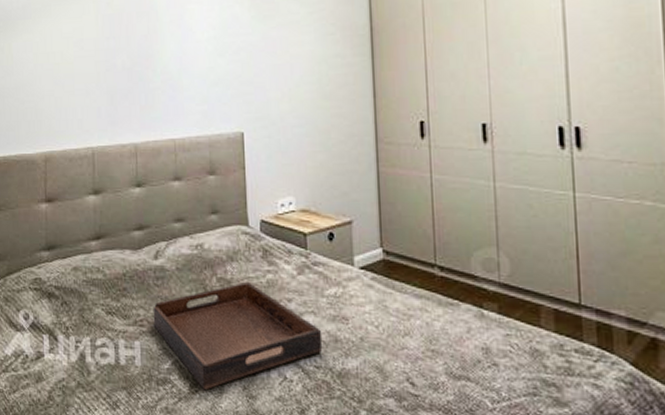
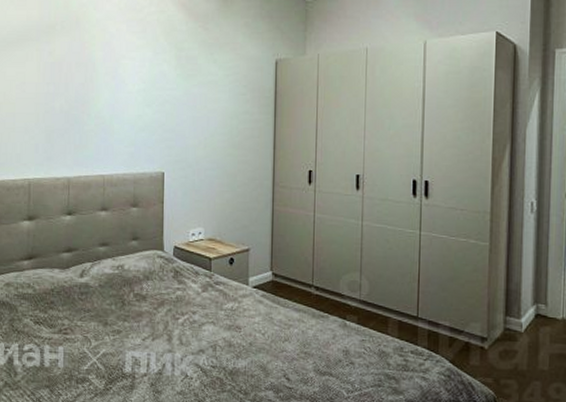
serving tray: present [153,281,322,391] -> none [76,297,219,387]

